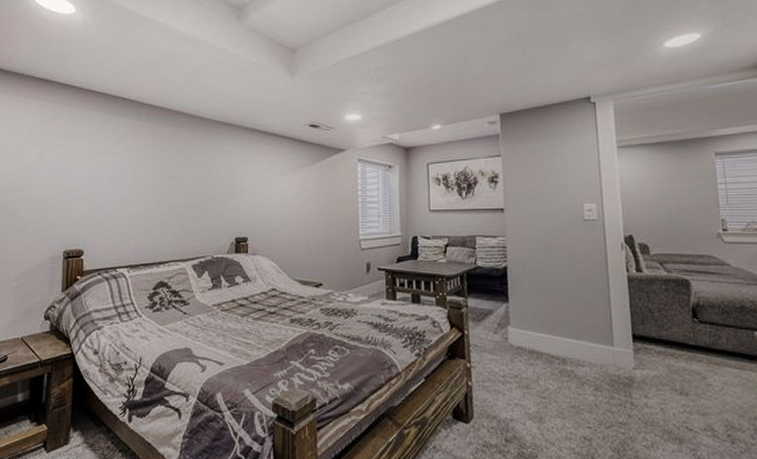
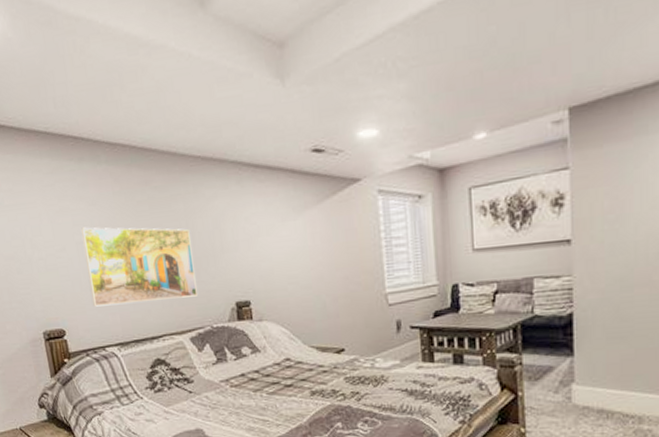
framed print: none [112,167,205,233] -> present [80,227,198,307]

